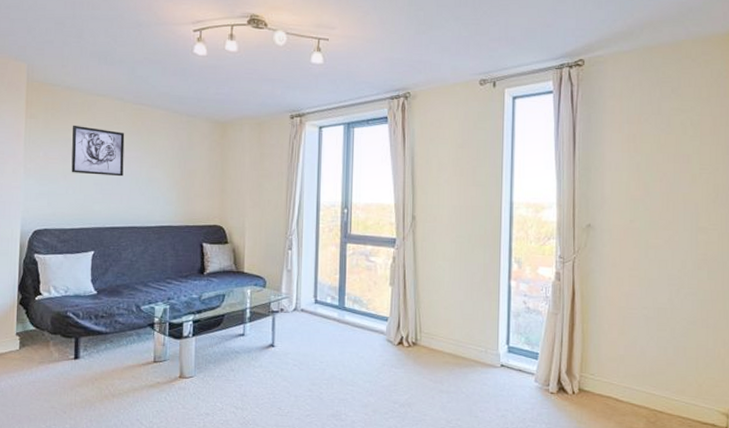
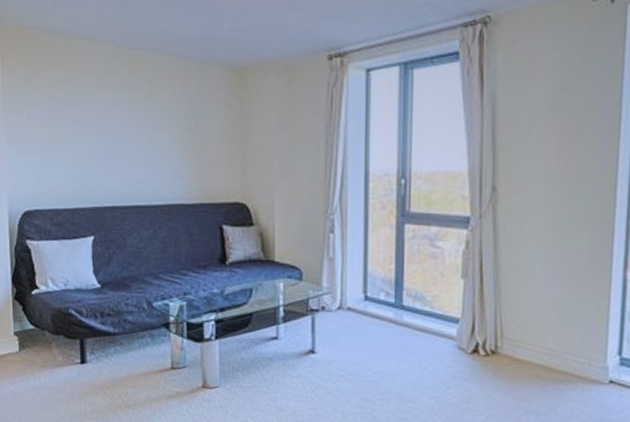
wall art: present [71,125,125,177] -> none [58,79,122,143]

